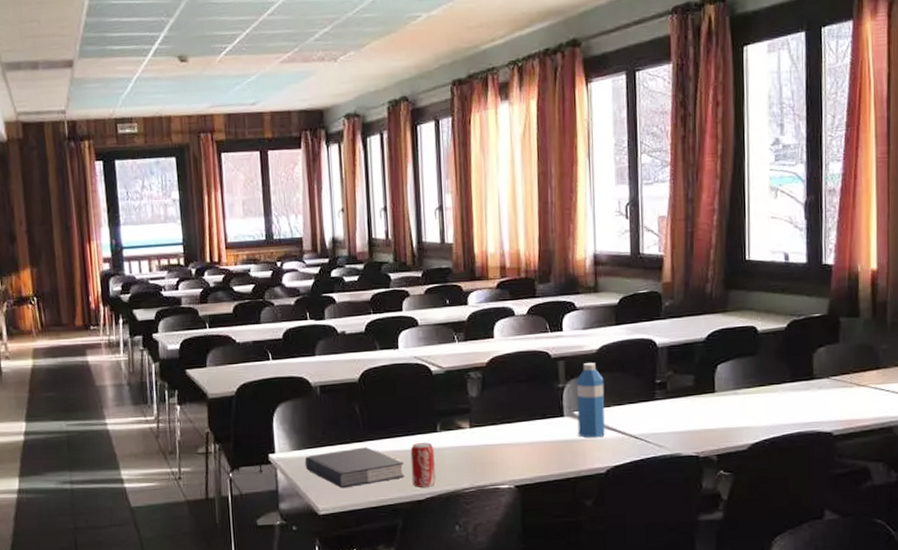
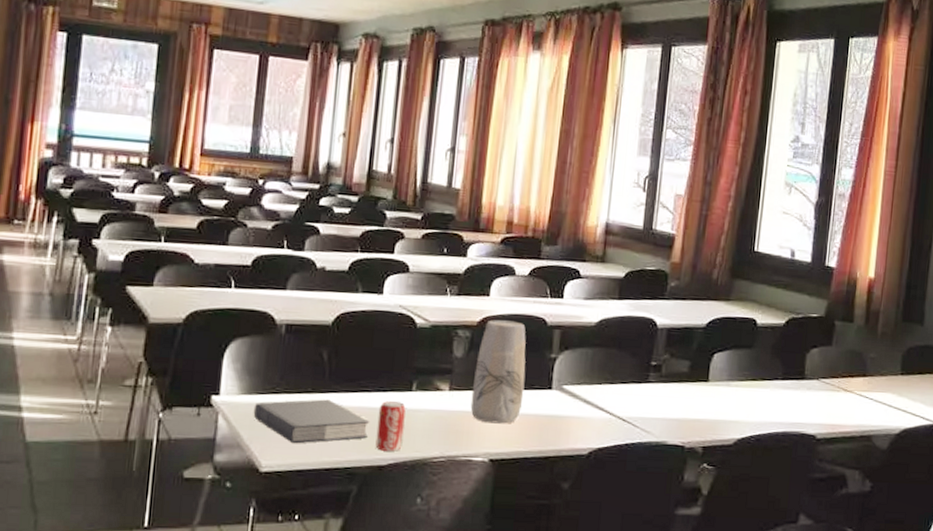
vase: none [490,358,539,454] -> present [470,320,526,424]
water bottle: present [576,363,605,438] -> none [564,335,599,416]

